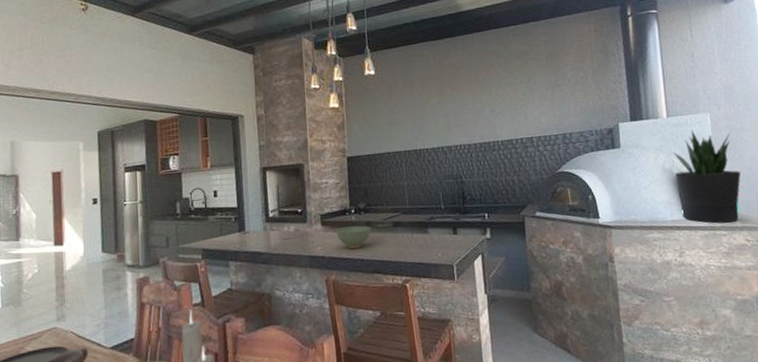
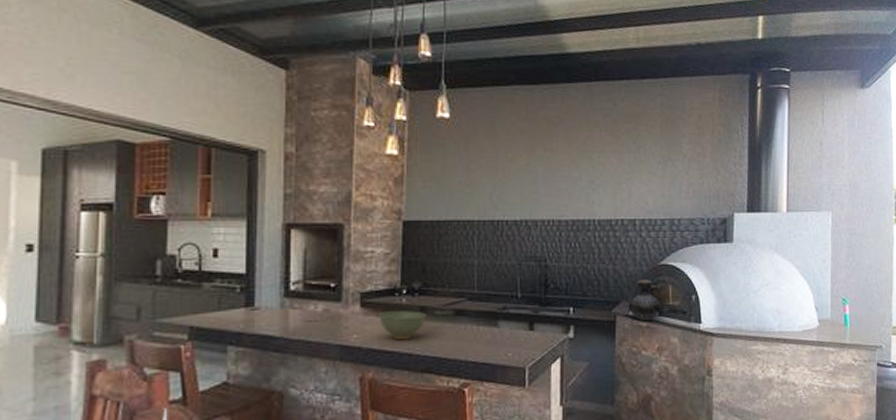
ceramic jug: none [534,185,563,221] -> present [628,280,662,322]
planter: present [673,129,741,224] -> none [788,228,857,339]

